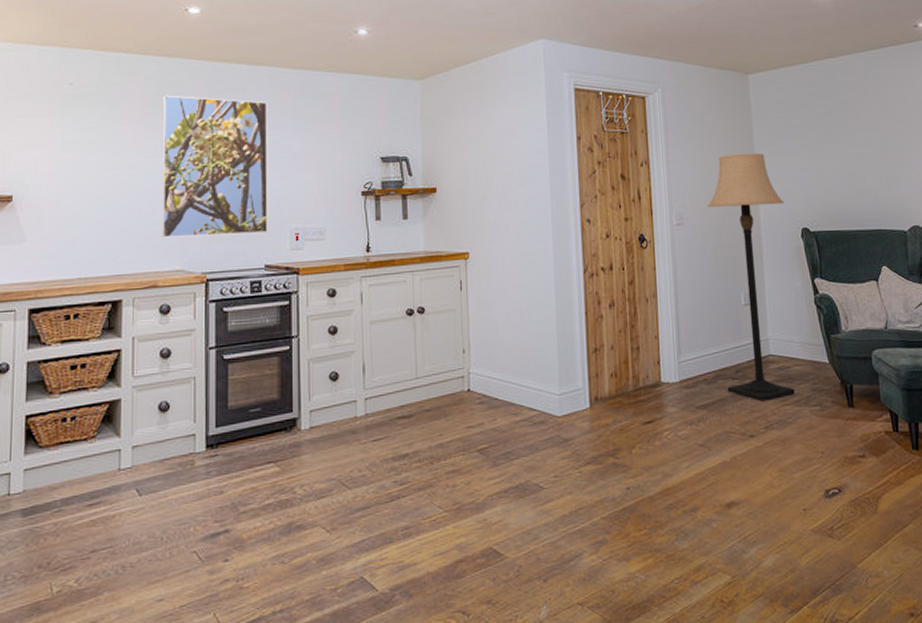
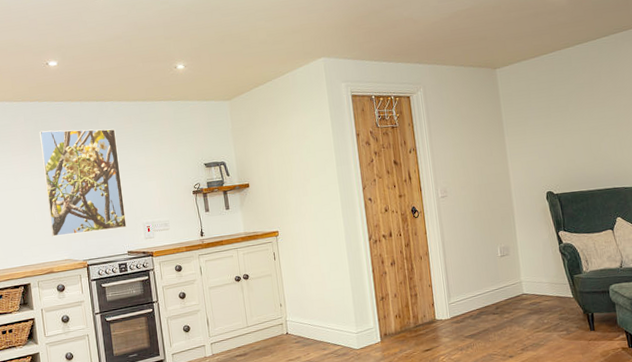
lamp: present [707,153,796,401] -> none [466,133,546,330]

